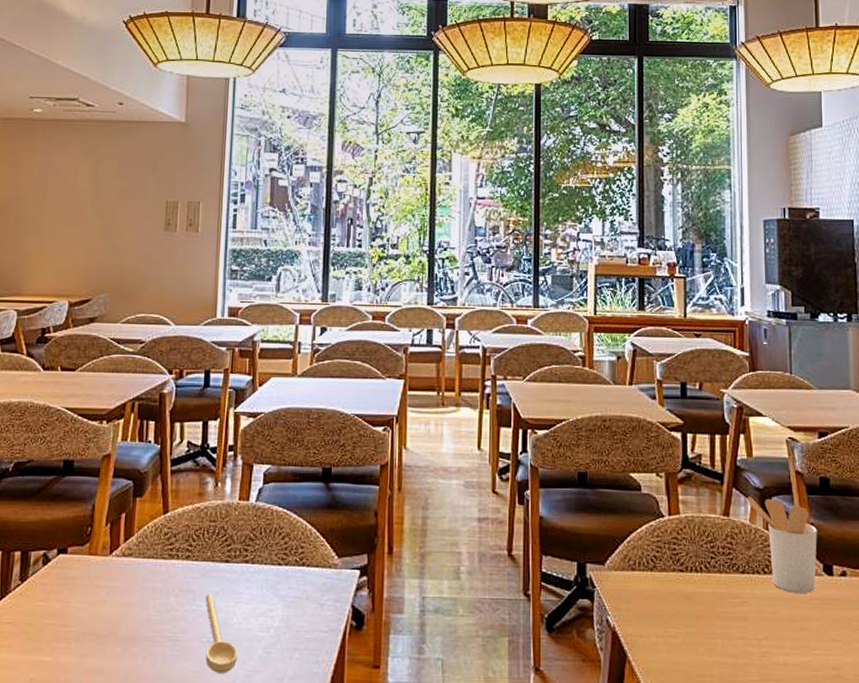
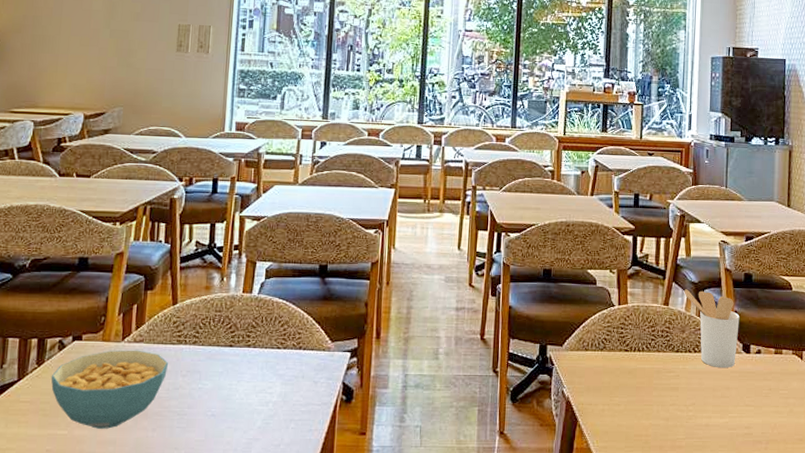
cereal bowl: none [34,565,160,656] -> present [51,350,169,429]
spoon: present [205,593,238,673] -> none [210,374,239,442]

